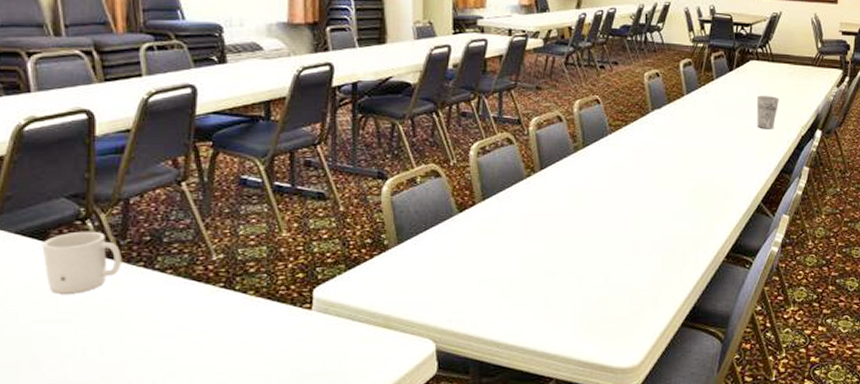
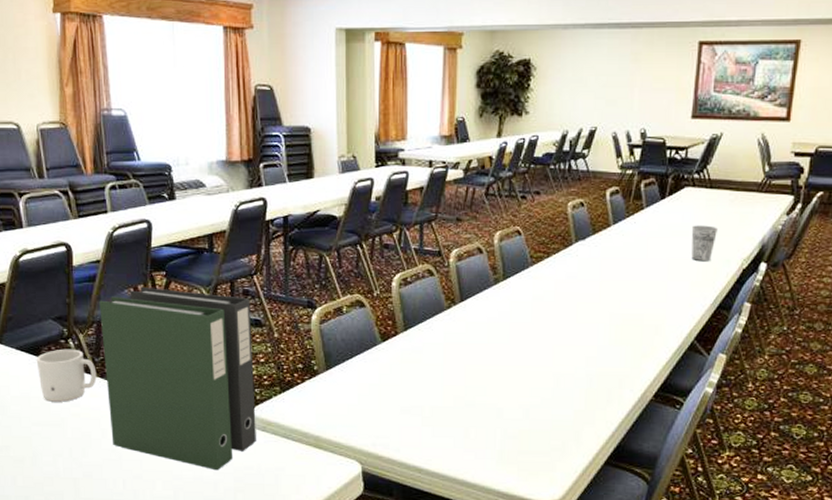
binder: none [128,159,317,360] -> present [99,287,256,470]

